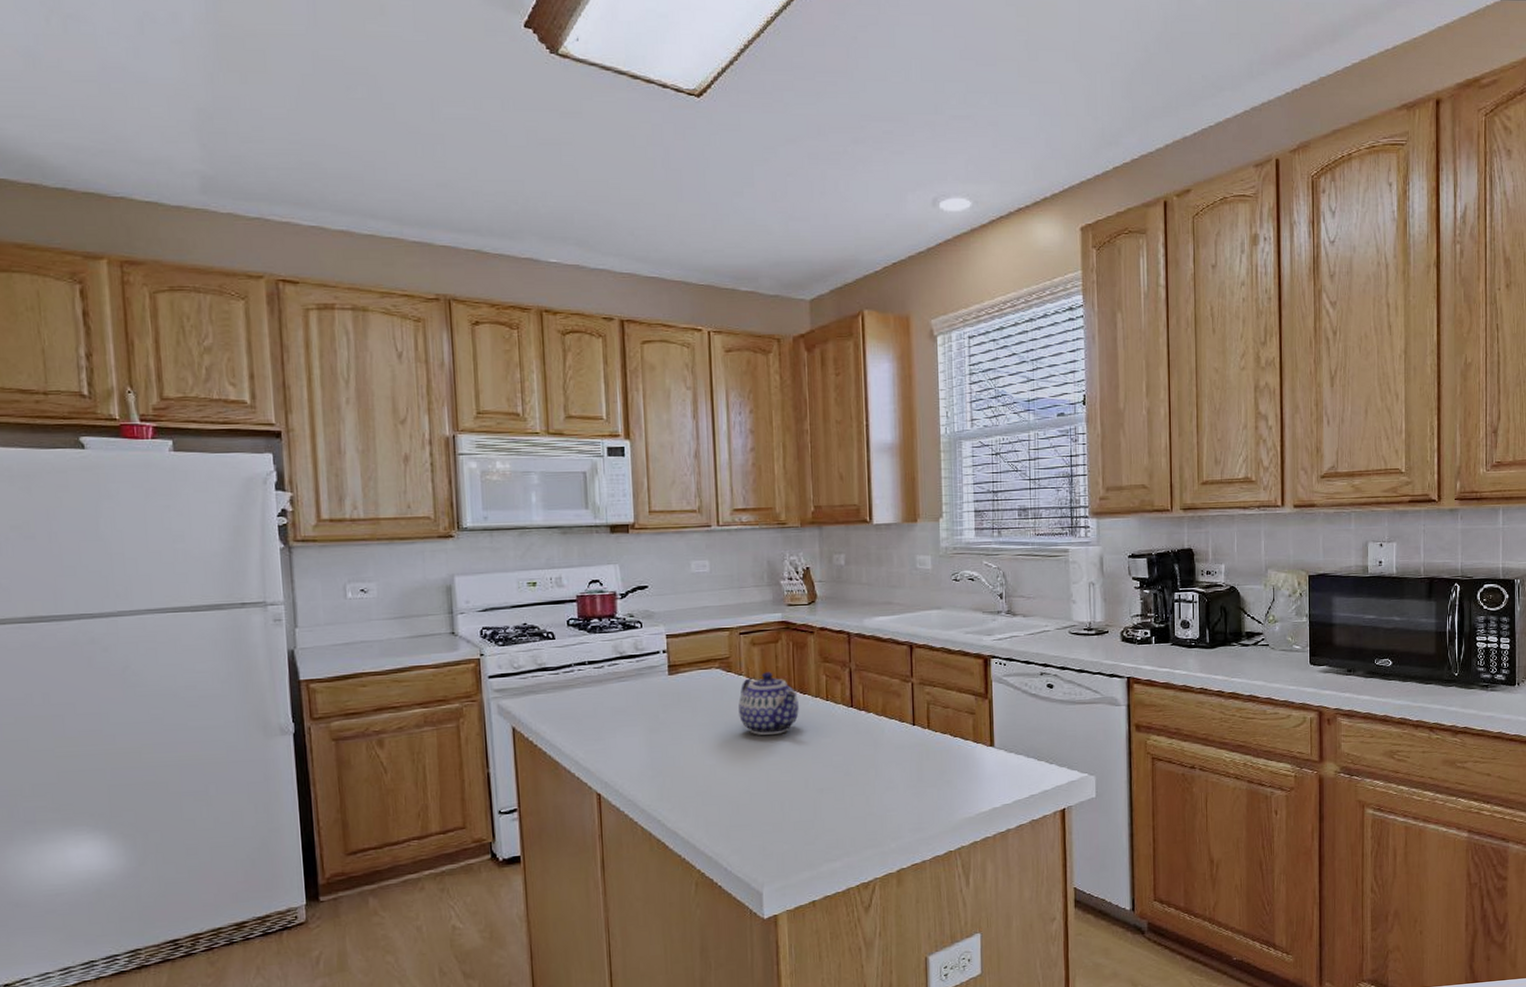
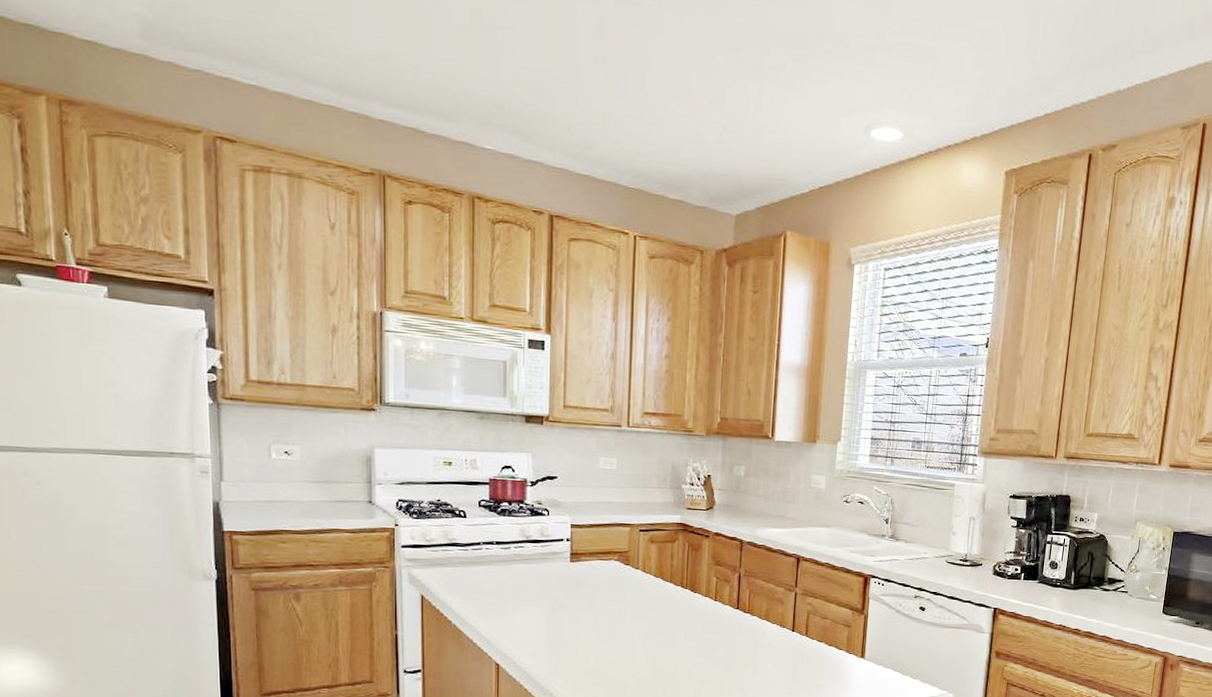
teapot: present [738,672,799,735] -> none [633,568,689,627]

